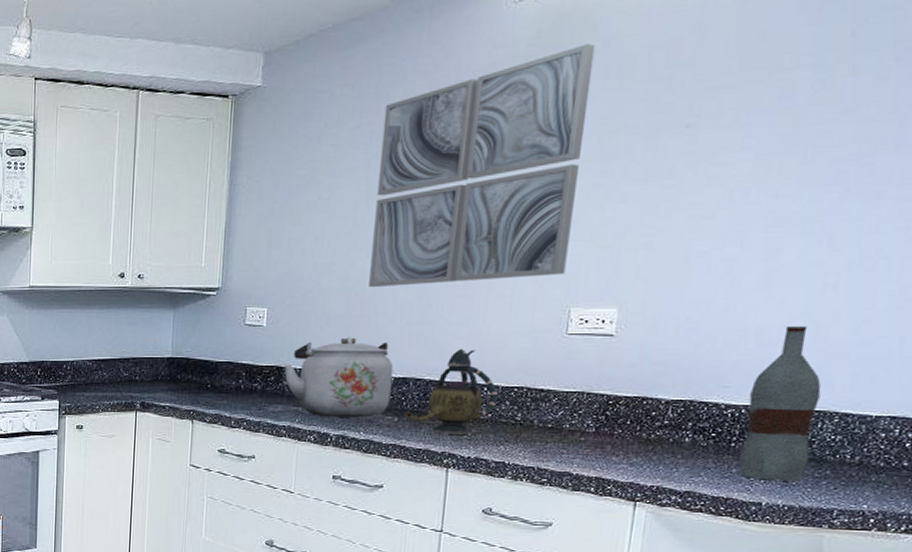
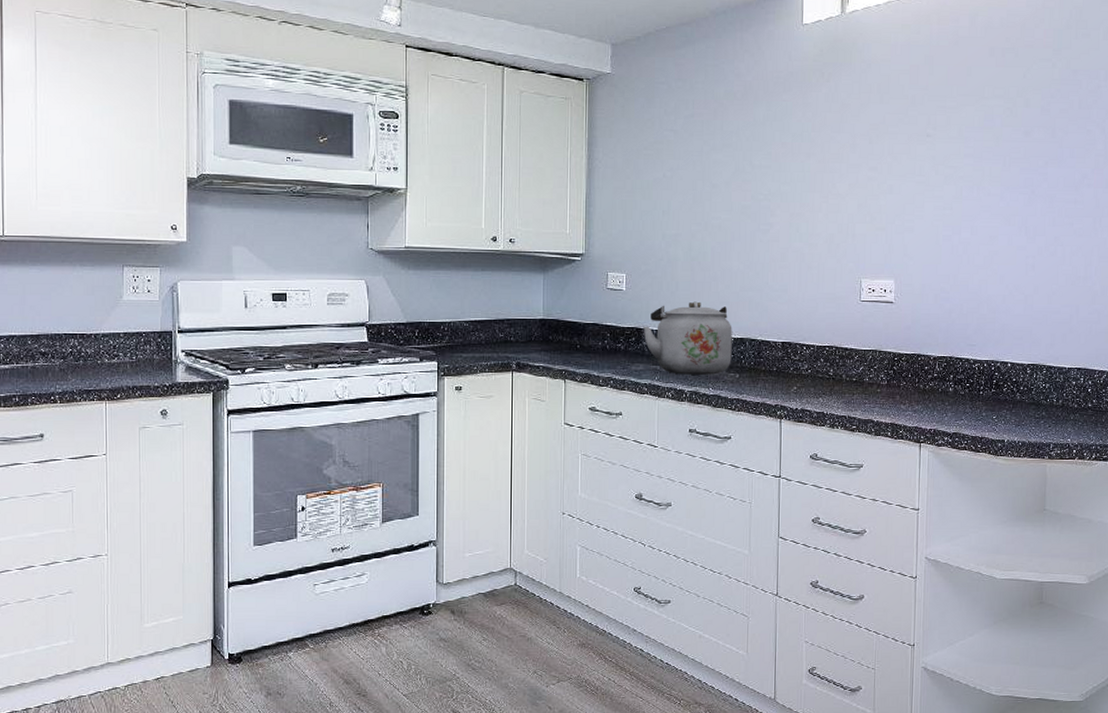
wall art: present [369,43,596,288] -> none [708,64,861,258]
teapot: present [404,348,499,435] -> none [743,312,815,389]
bottle: present [738,326,822,481] -> none [986,297,1033,421]

